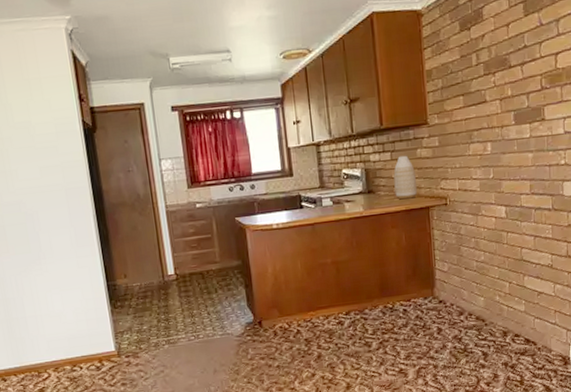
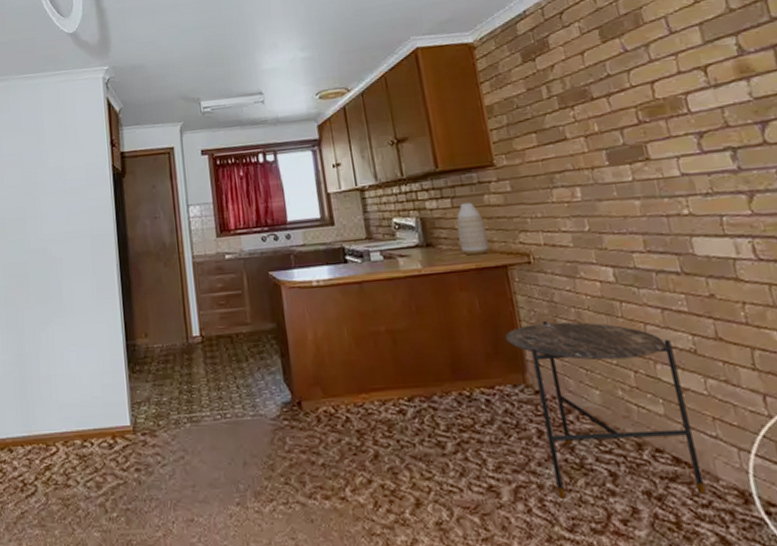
side table: none [422,248,542,373] -> present [504,321,707,499]

